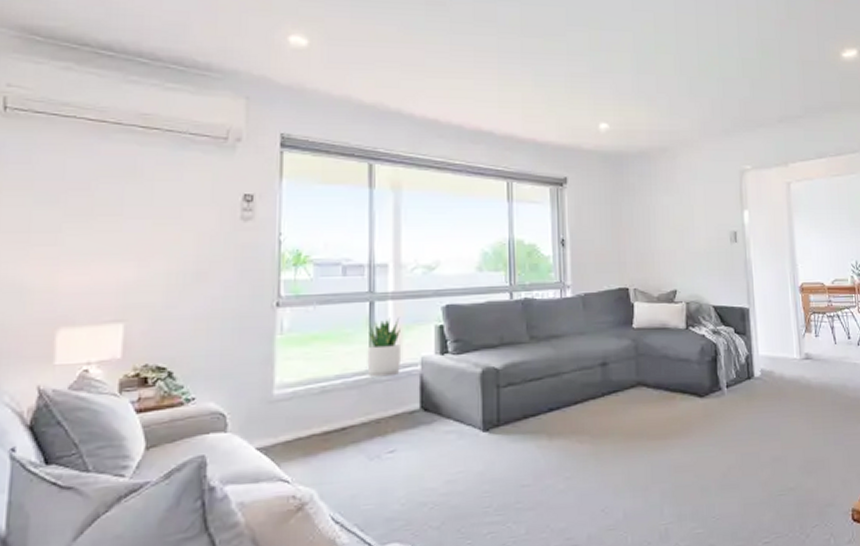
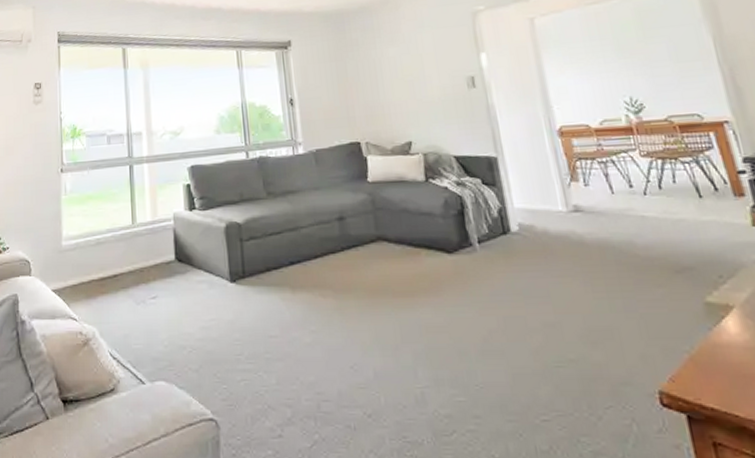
planter: present [367,317,400,378] -> none [130,178,157,231]

